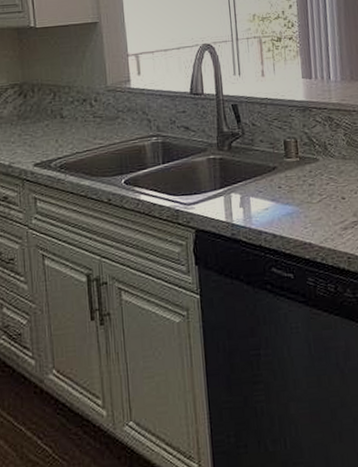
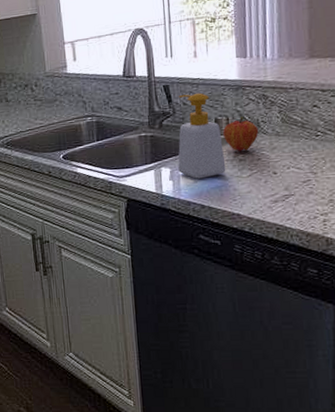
soap bottle: none [247,113,297,206] -> present [178,92,226,179]
fruit: none [292,139,327,175] -> present [223,116,259,151]

